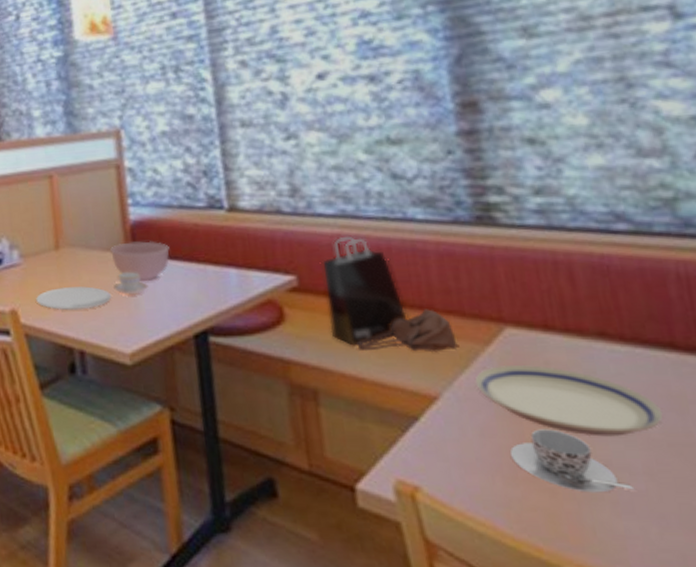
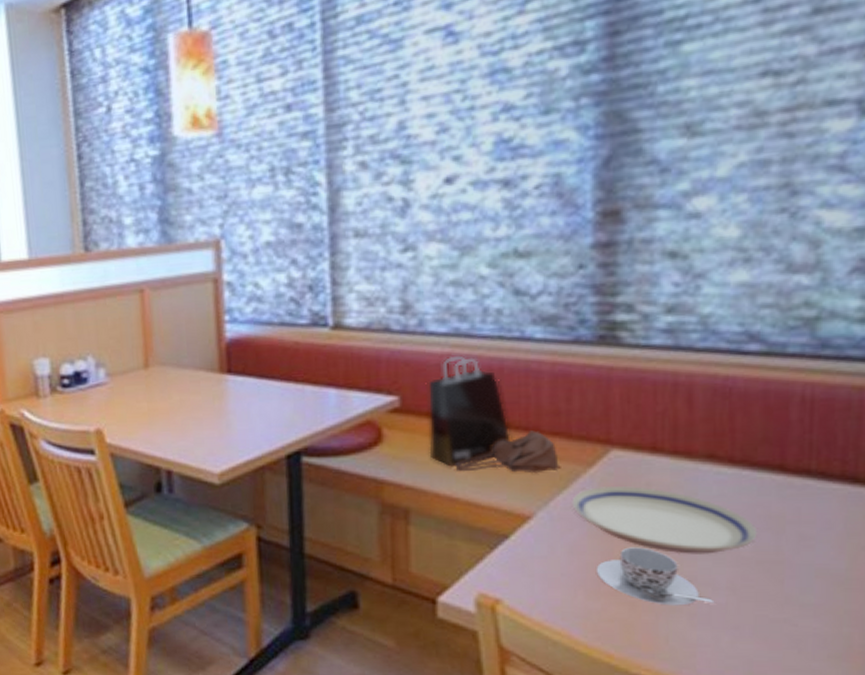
plate: present [36,286,112,311] -> none [123,406,203,431]
bowl: present [110,241,170,282] -> none [203,359,267,402]
teacup: present [113,272,148,296] -> none [205,392,241,416]

